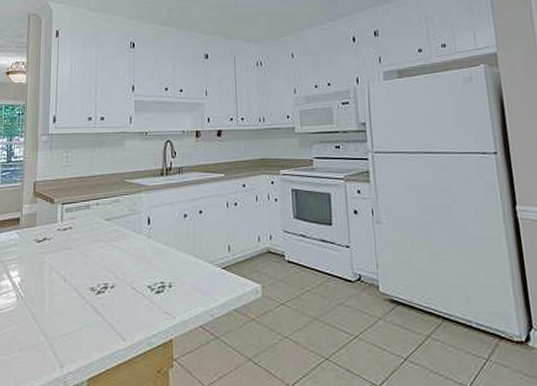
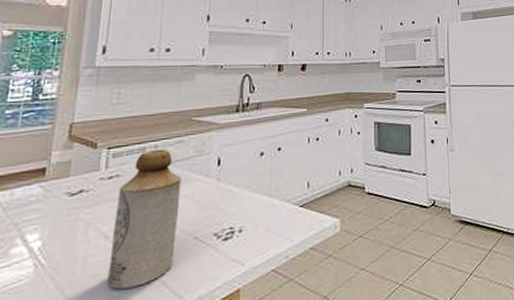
bottle: none [68,206,119,325] -> present [107,148,182,290]

